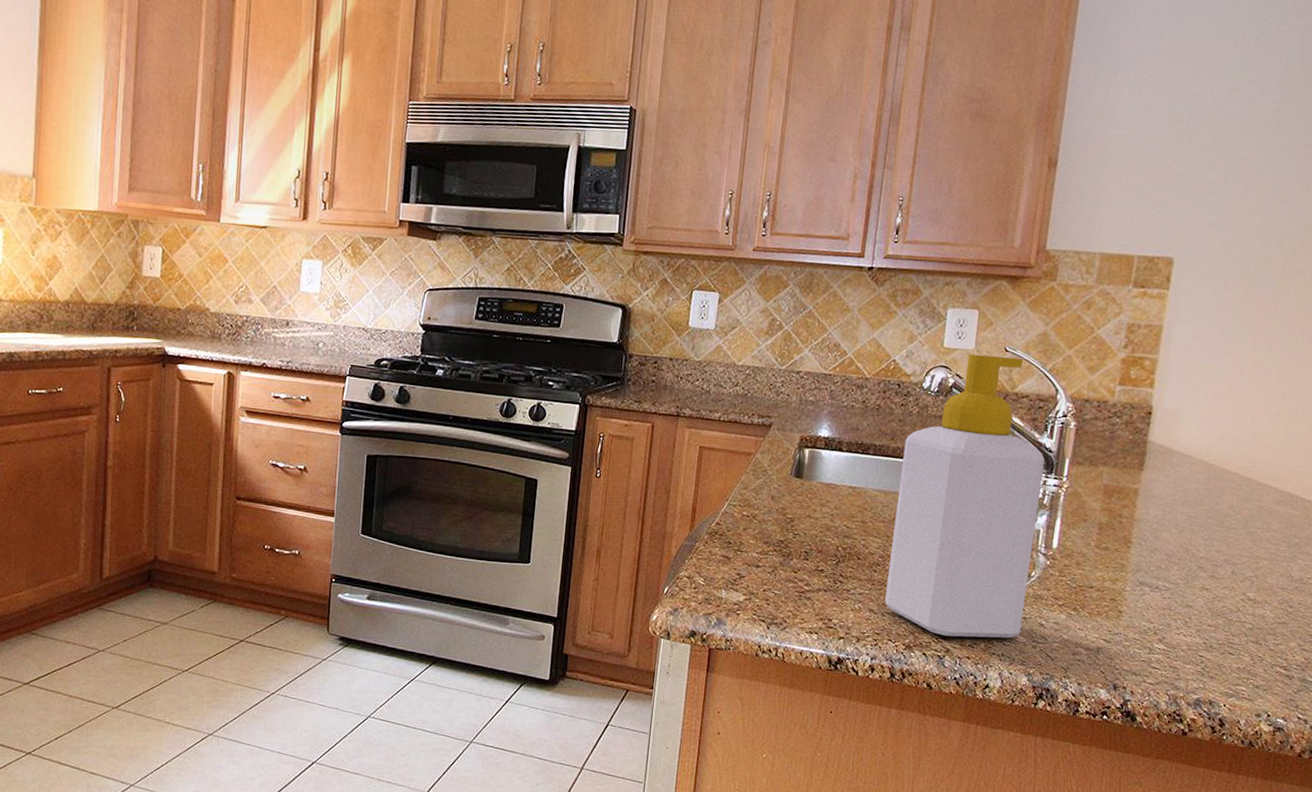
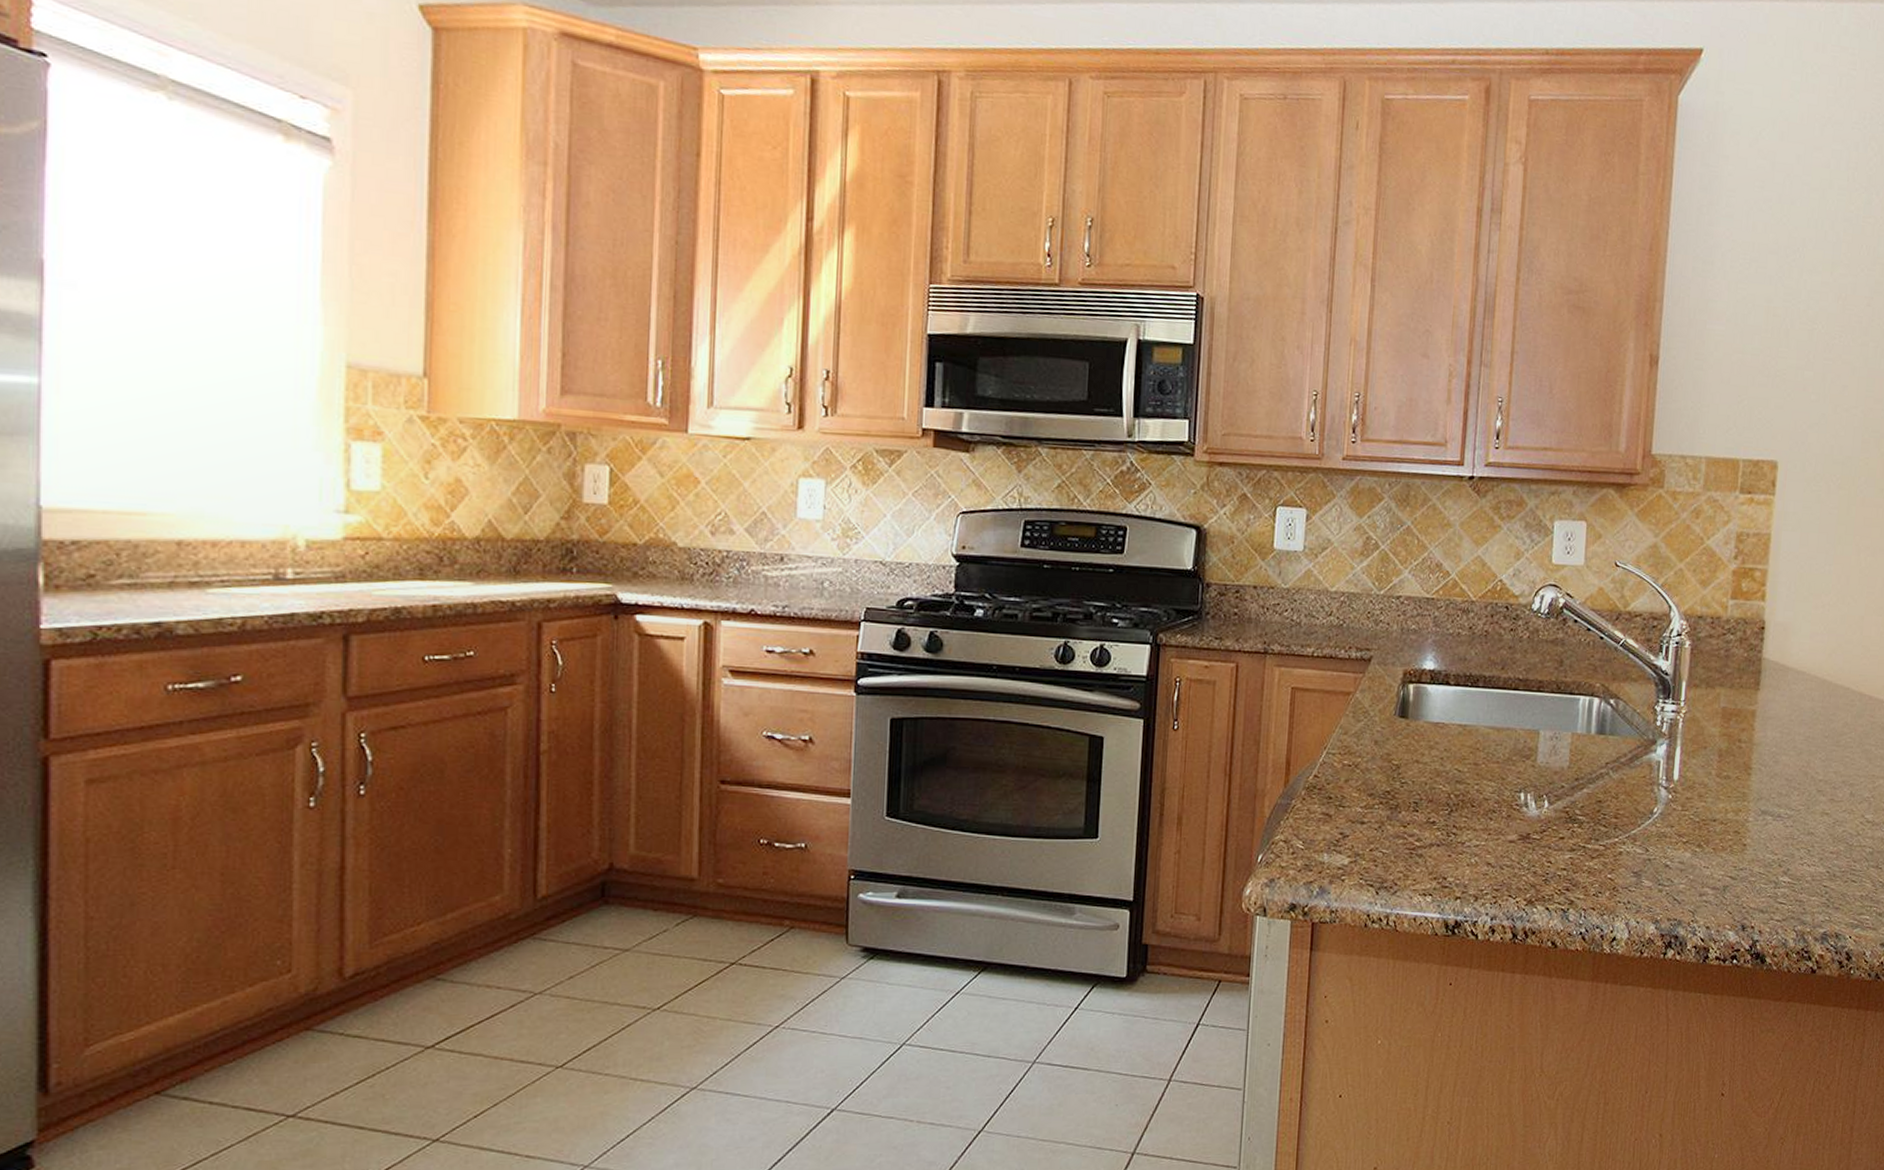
soap bottle: present [885,354,1045,638] -> none [1503,571,1661,887]

